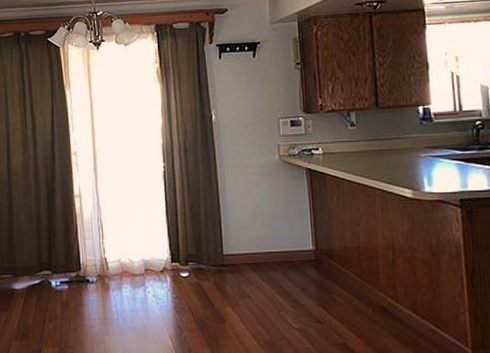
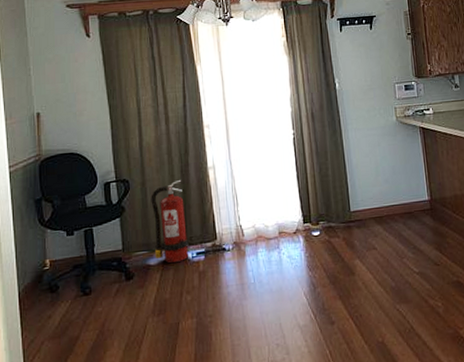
fire extinguisher: none [17,206,53,290] -> present [151,179,189,264]

